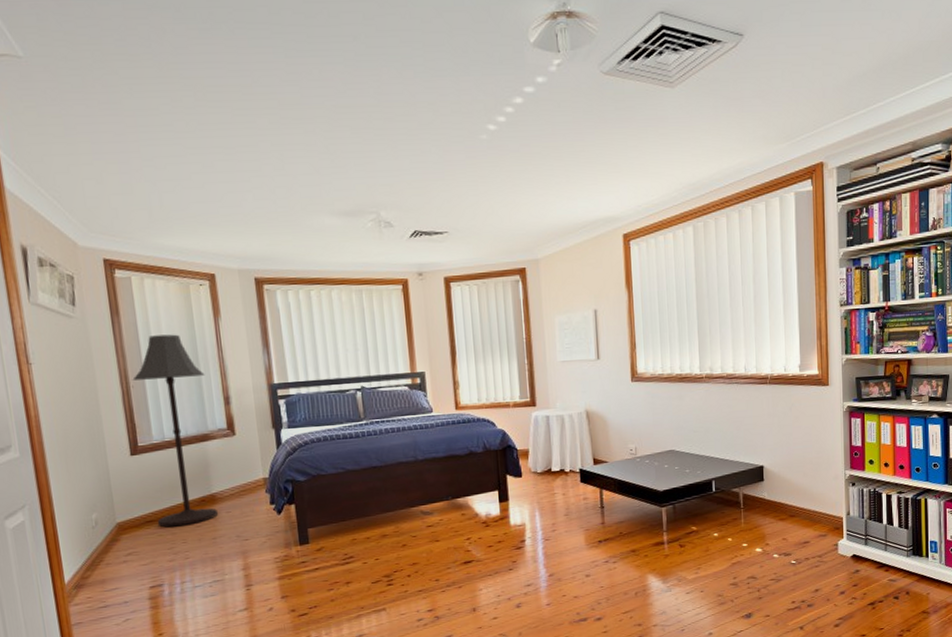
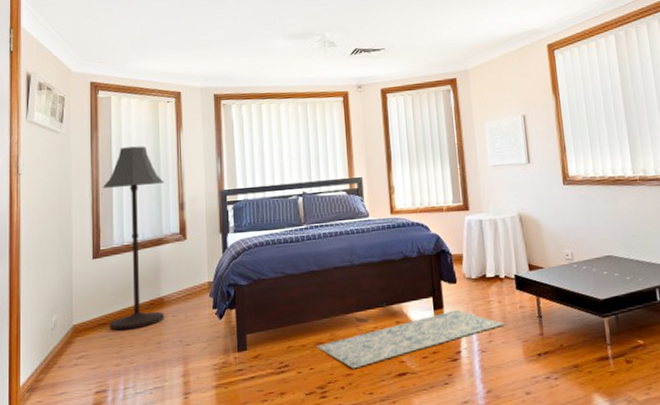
rug: none [381,502,567,559] -> present [316,310,504,369]

